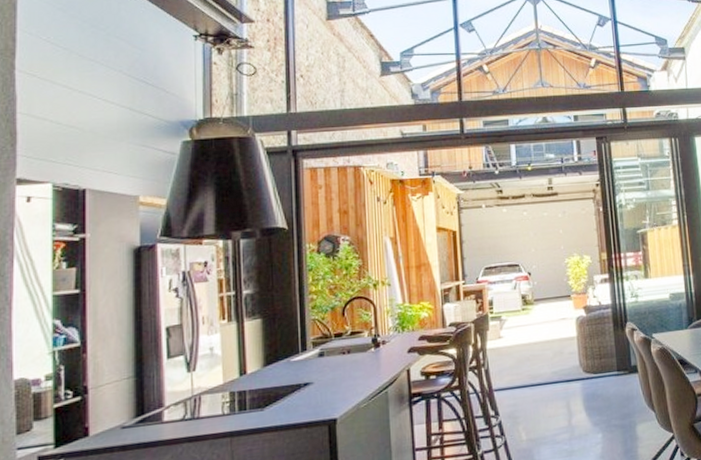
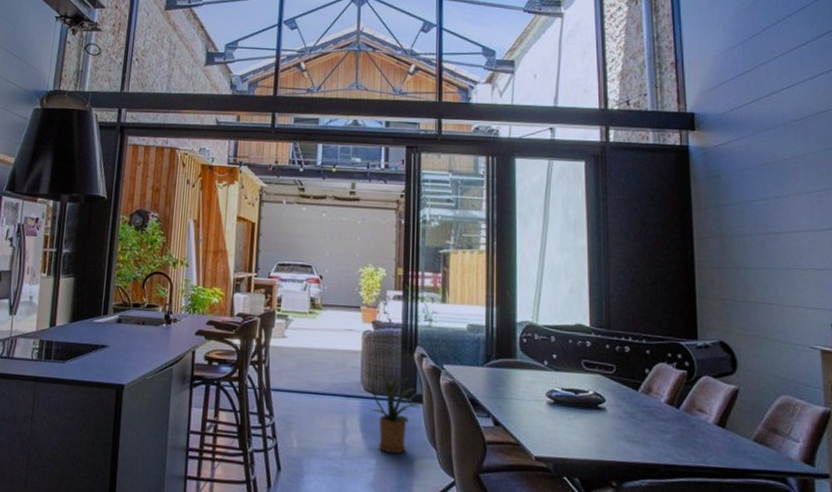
house plant: none [588,352,636,424] -> present [369,374,422,454]

